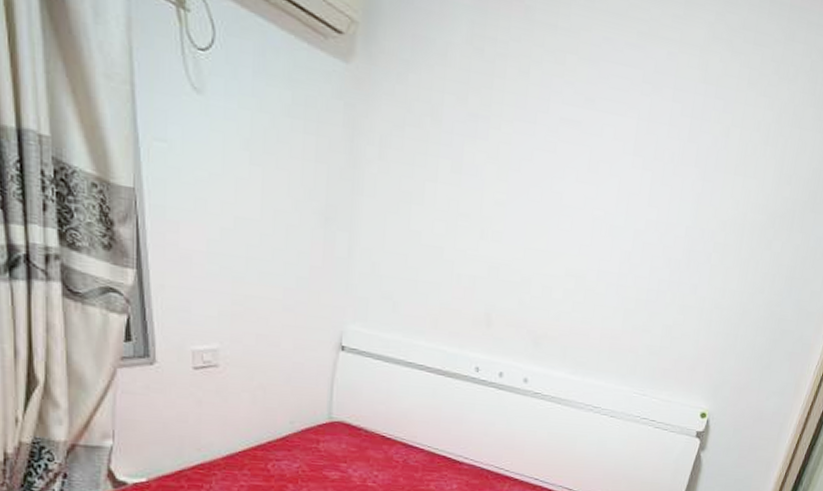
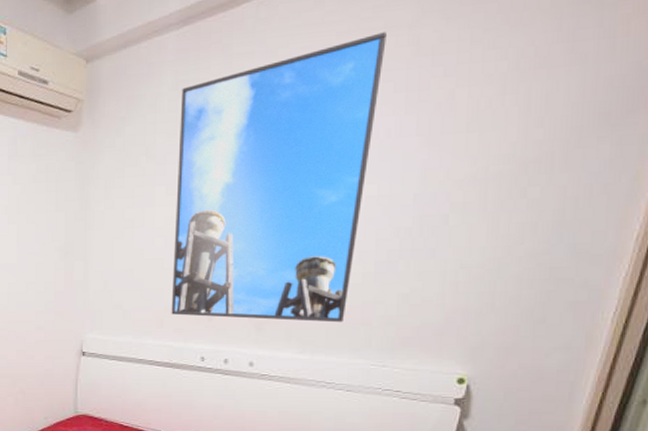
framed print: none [447,44,681,347] -> present [171,32,387,323]

